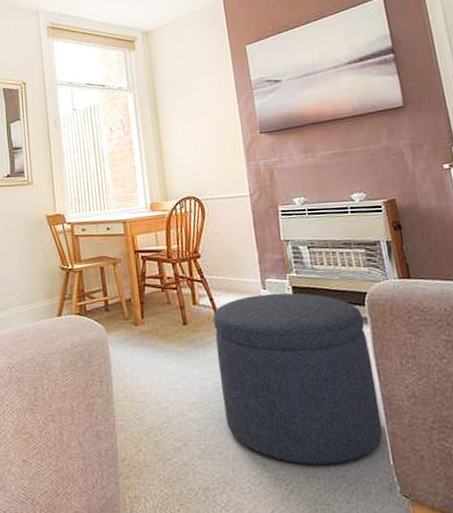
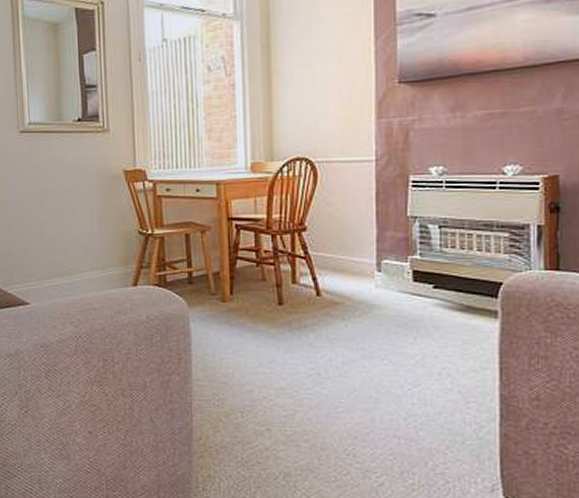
ottoman: present [213,293,383,465] -> none [314,276,495,461]

